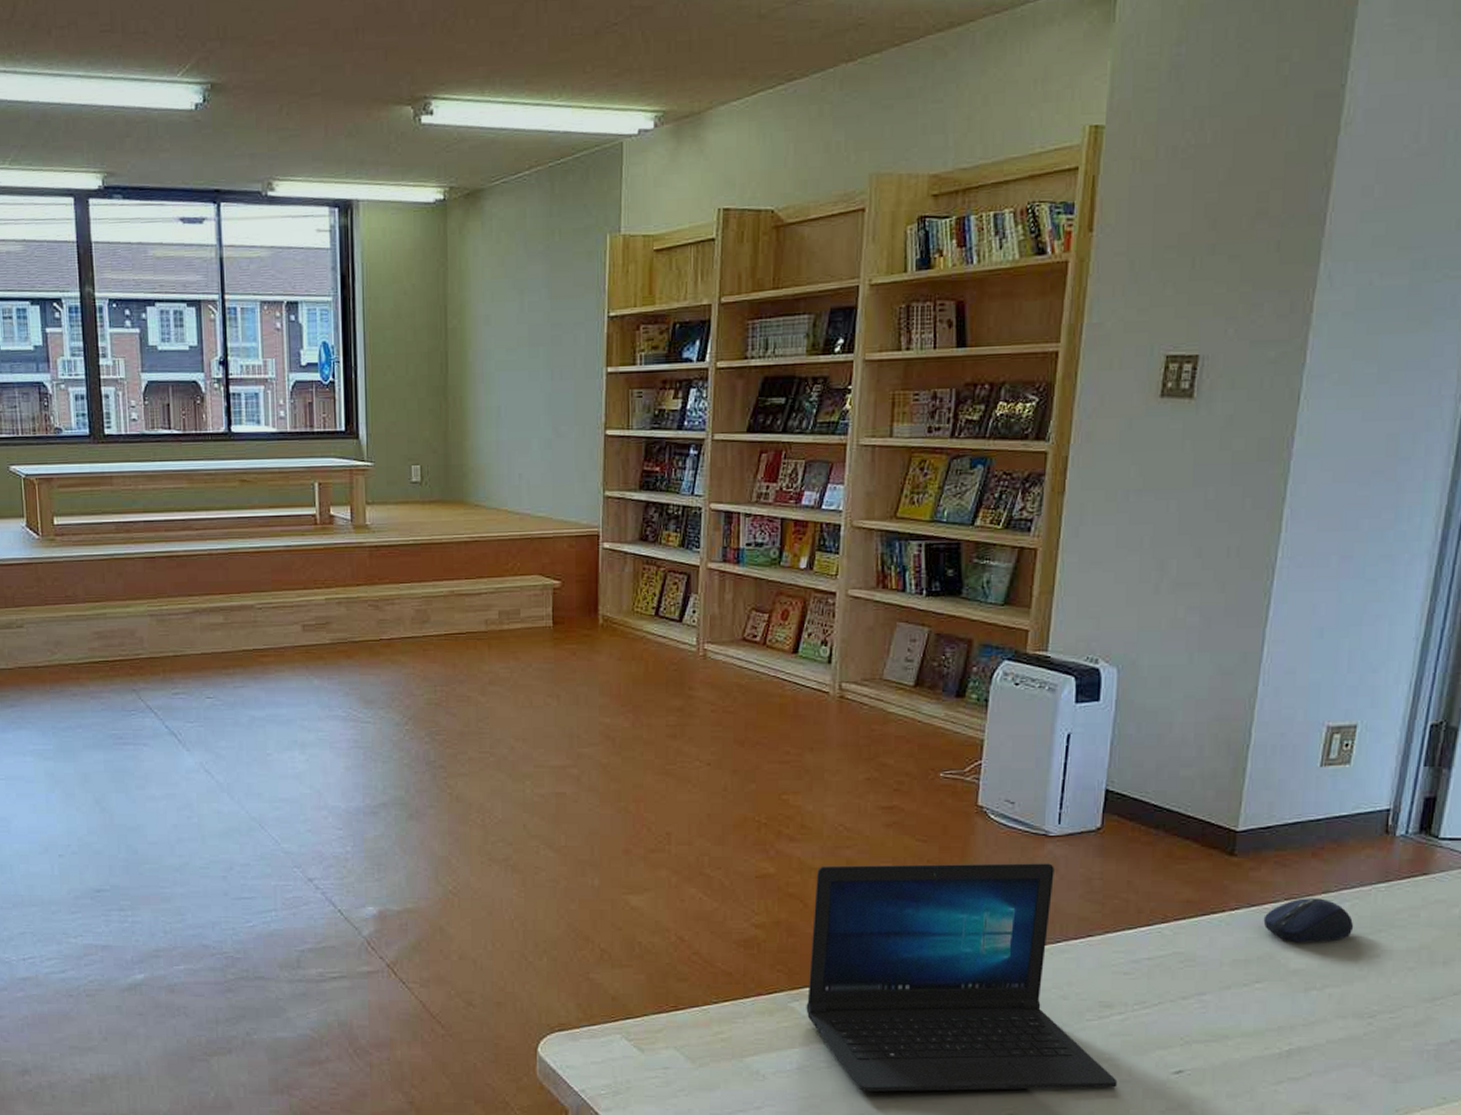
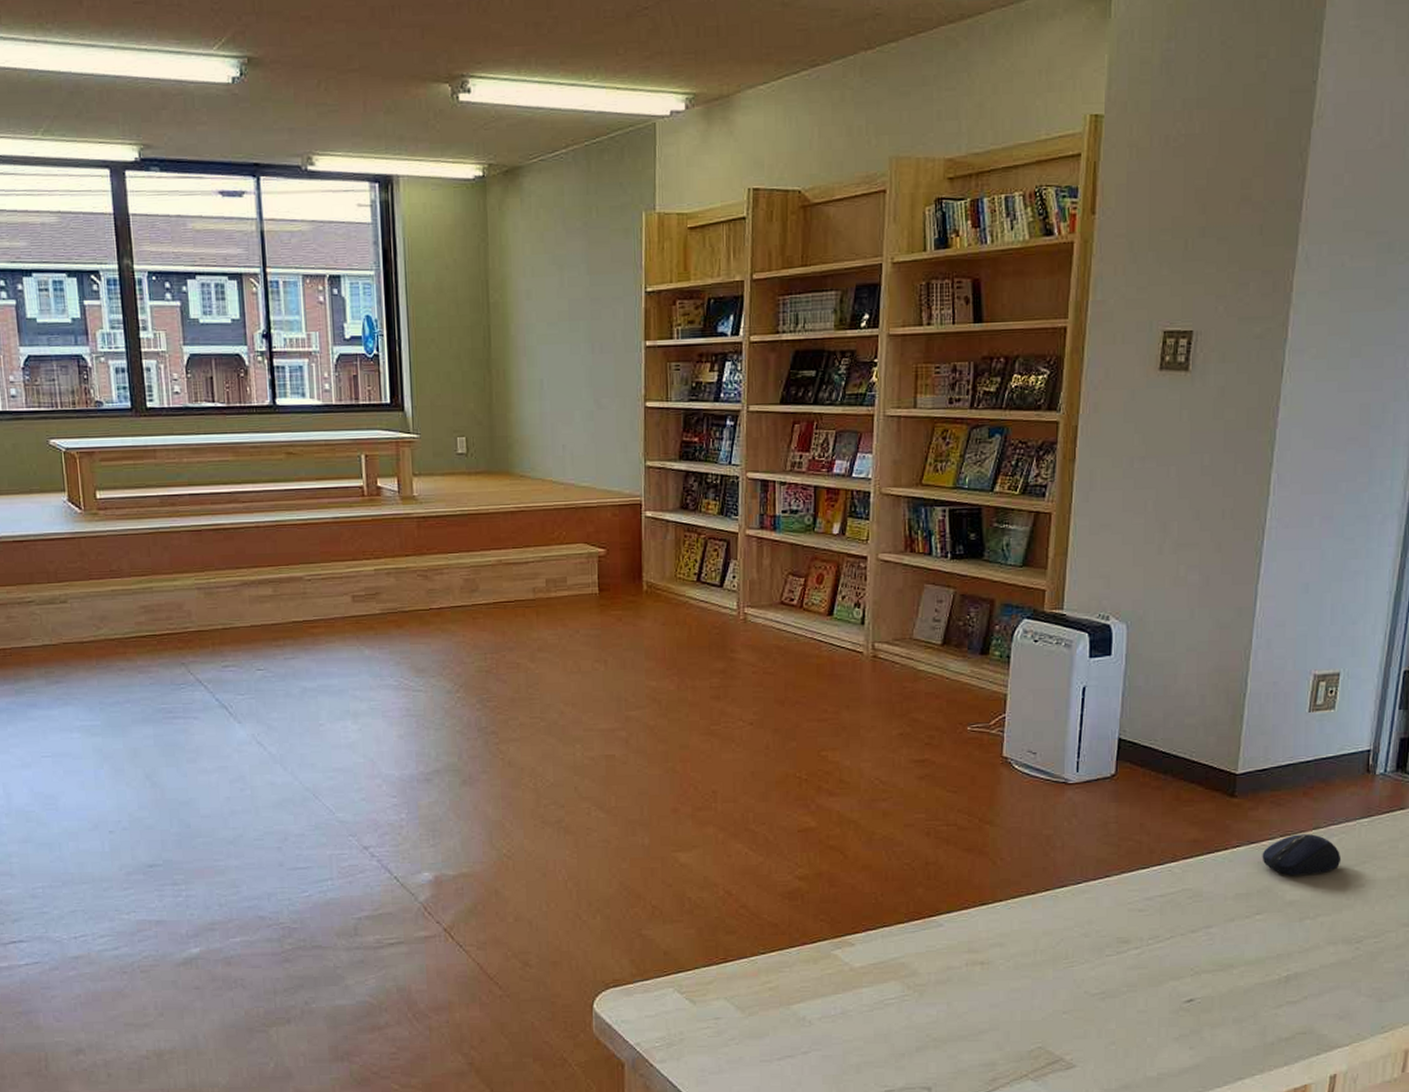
laptop: present [806,863,1118,1093] -> none [848,809,1135,1033]

